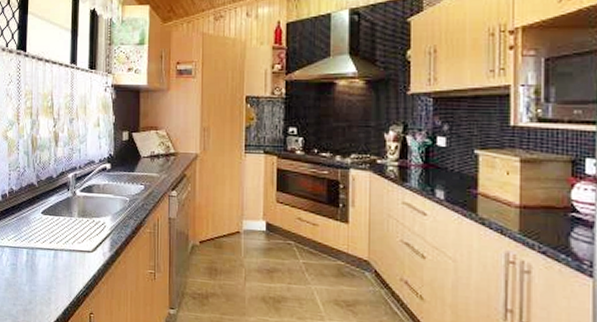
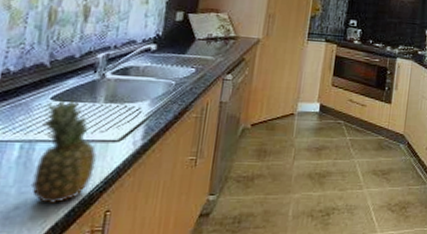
fruit: none [37,212,78,302] -> present [30,97,97,203]

